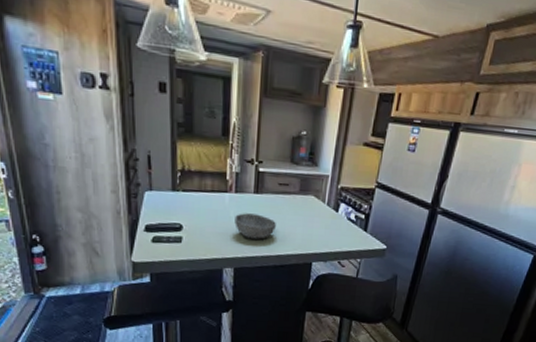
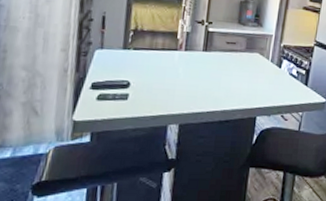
bowl: present [234,213,276,239] -> none [182,70,223,95]

